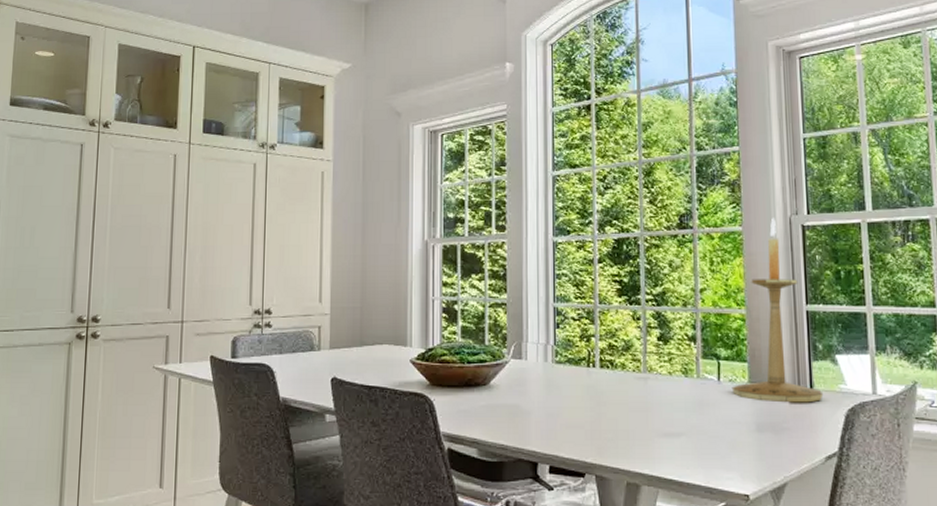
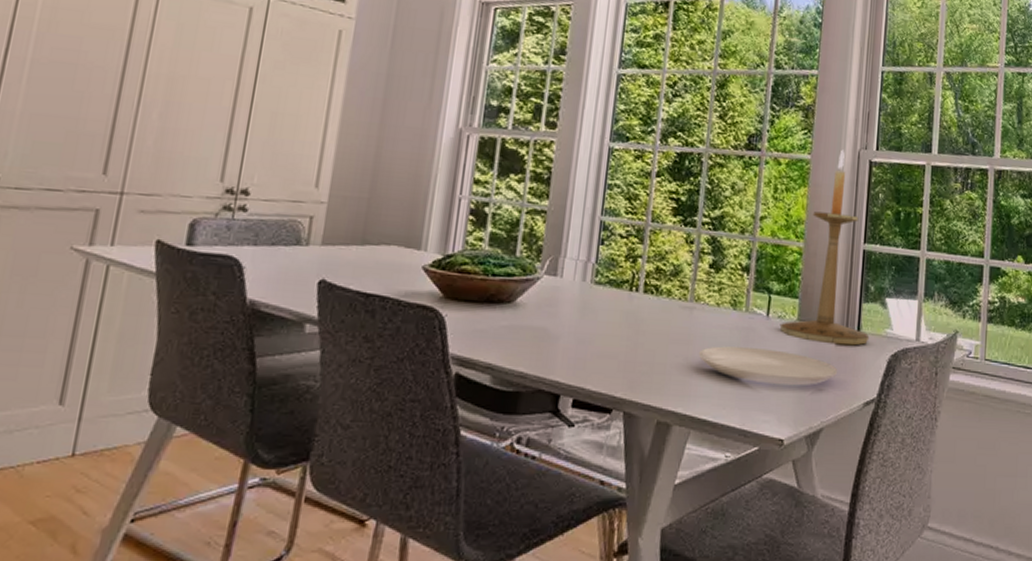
plate: none [657,411,796,444] -> present [698,346,838,386]

